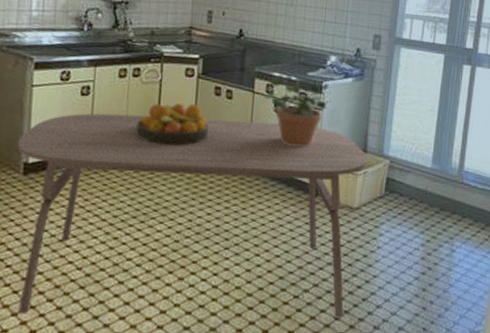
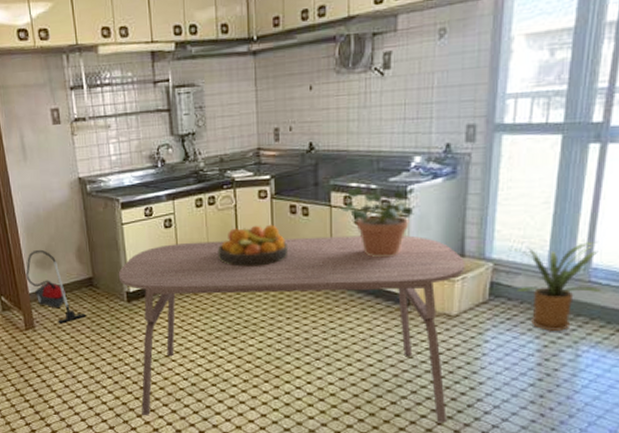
house plant: none [401,147,473,227] -> present [508,240,605,331]

